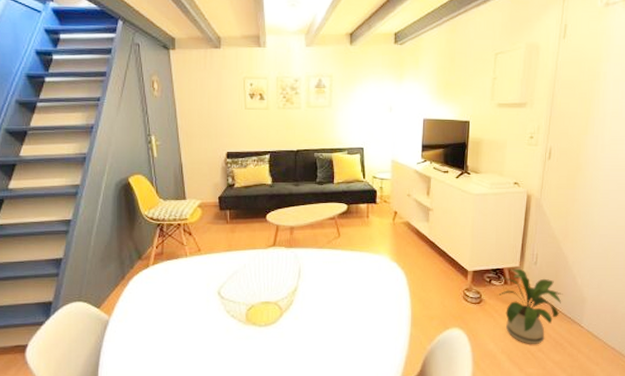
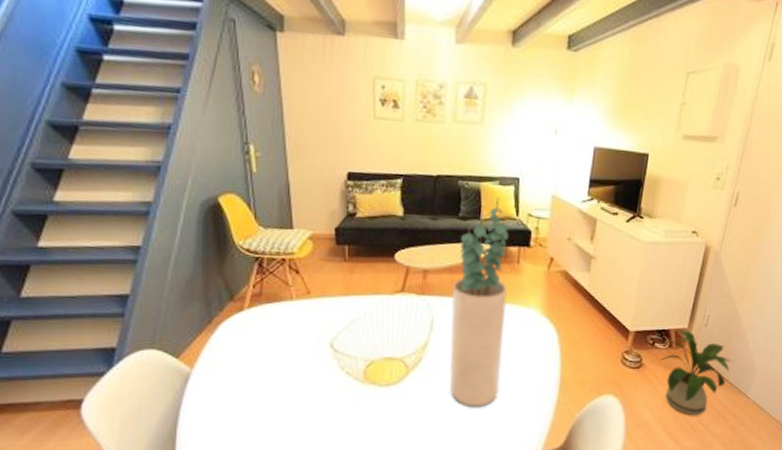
vase: none [314,164,361,342] -> present [449,197,510,407]

